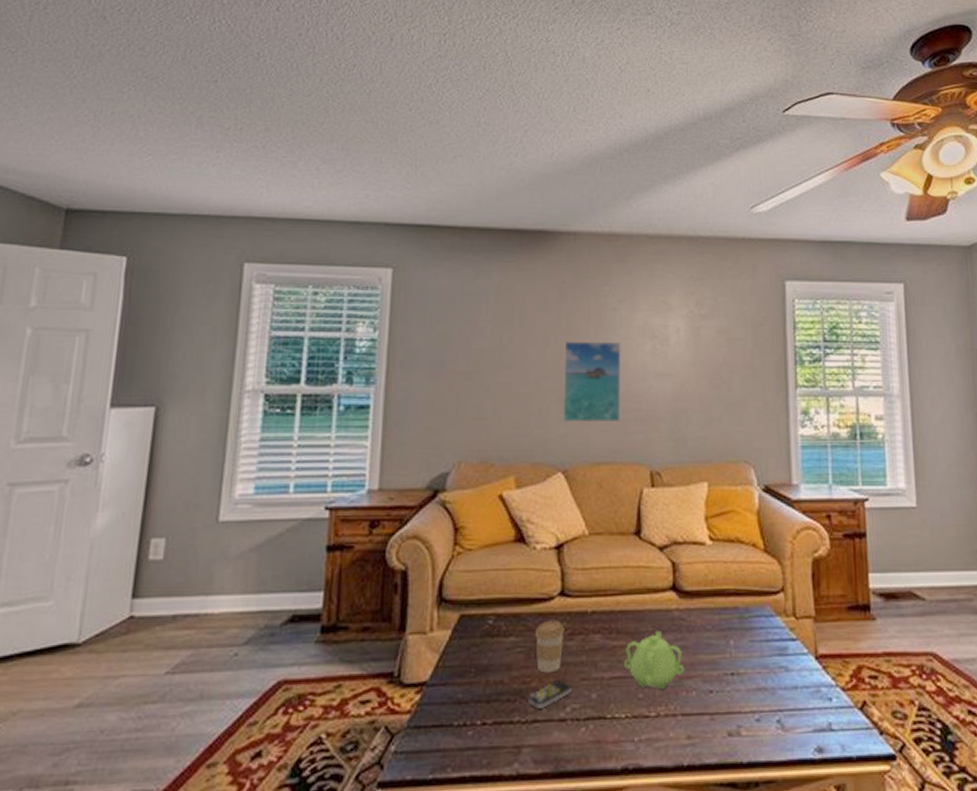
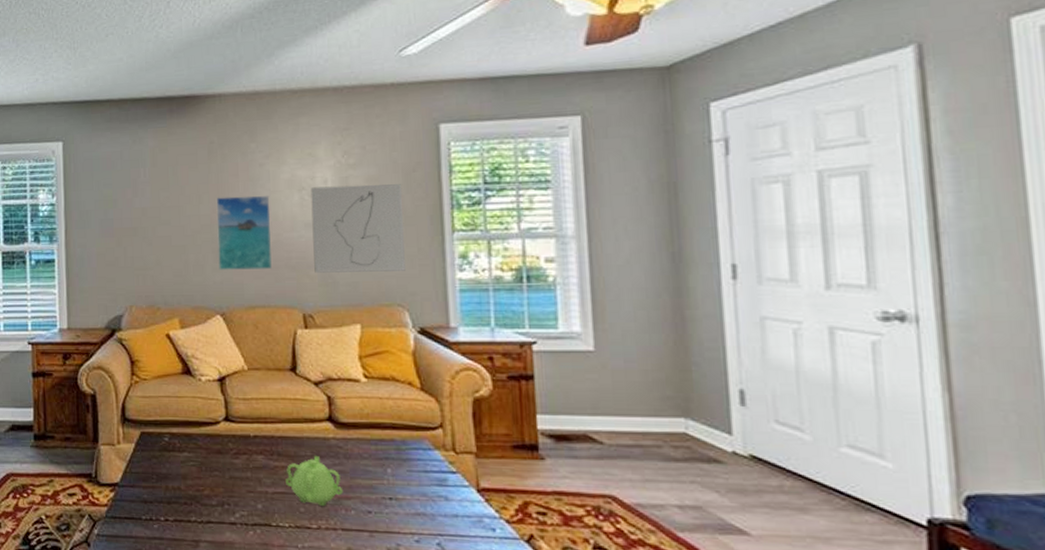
remote control: present [528,679,571,709] -> none [202,490,239,513]
coffee cup: present [534,620,565,673] -> none [204,440,231,484]
wall art: none [663,336,752,427] -> present [310,184,405,273]

